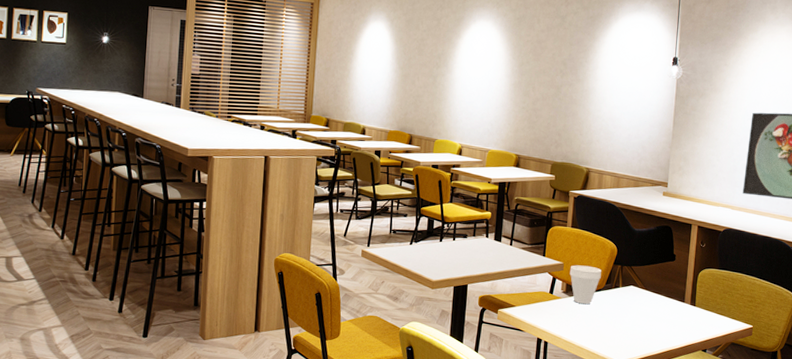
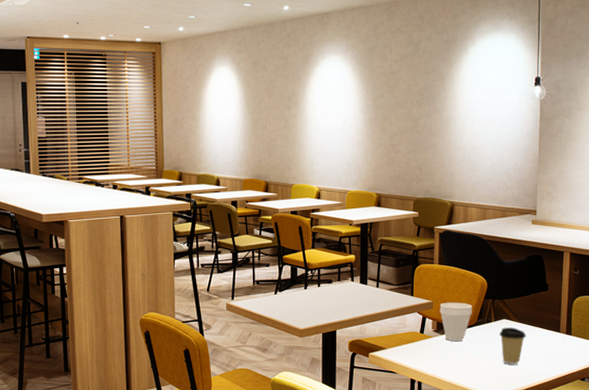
coffee cup: none [626,294,652,331] -> present [499,327,526,365]

